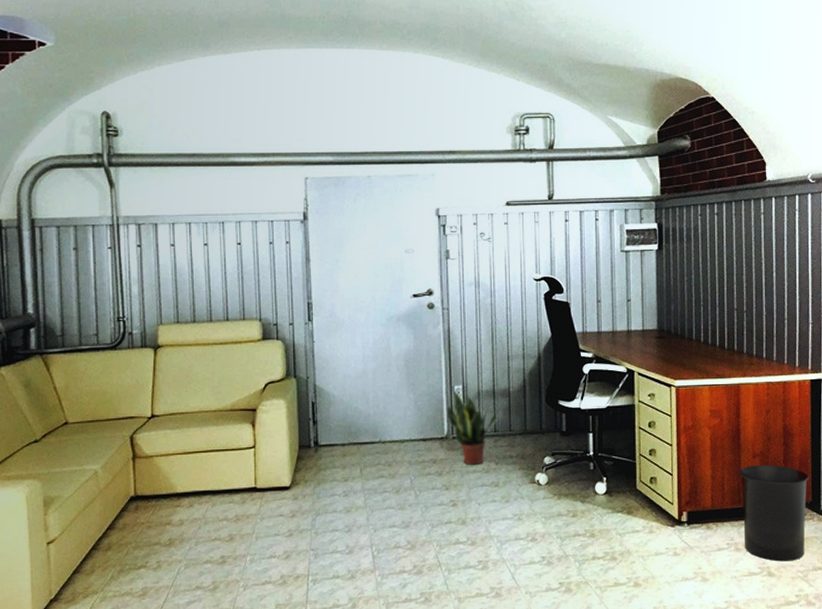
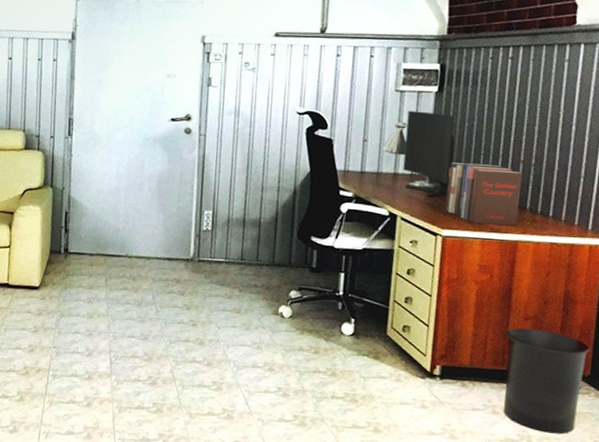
potted plant: present [446,389,498,466] -> none [194,214,246,290]
desk lamp: none [613,281,669,342] -> present [381,122,441,188]
computer monitor: none [634,269,677,351] -> present [403,110,454,197]
books: none [675,315,738,372] -> present [445,162,523,227]

